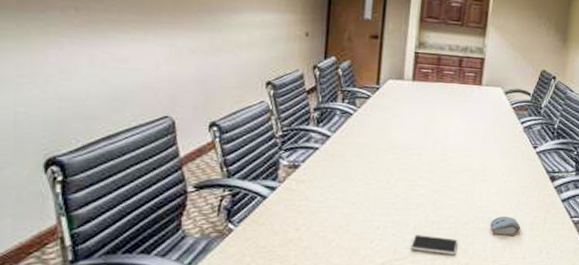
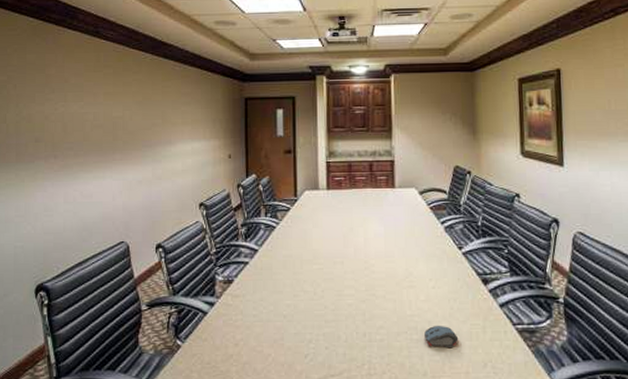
smartphone: present [410,235,458,254] -> none [345,348,393,369]

